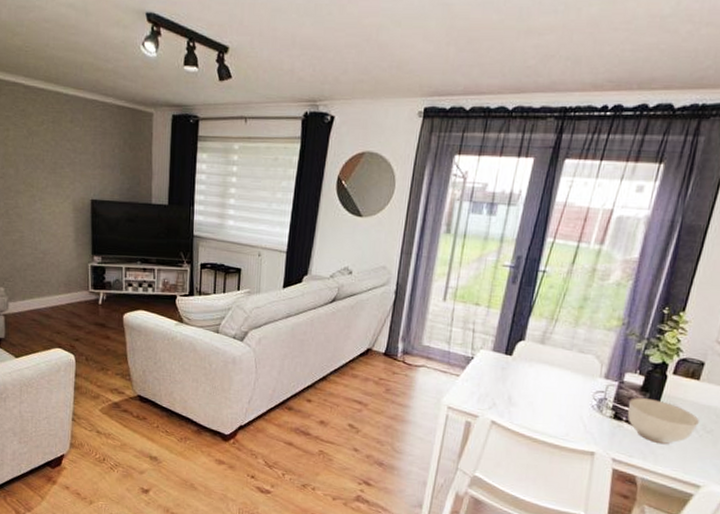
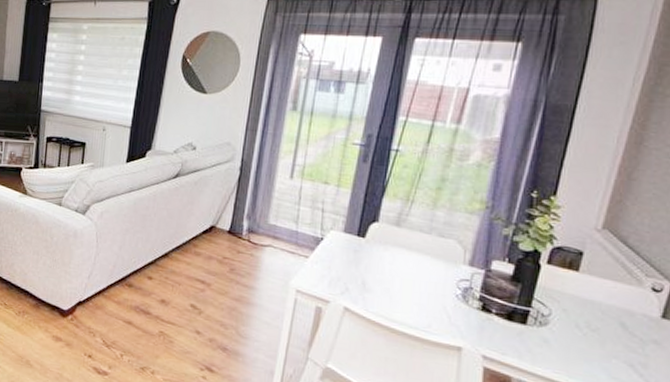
bowl: present [627,397,699,444] -> none [497,287,582,342]

